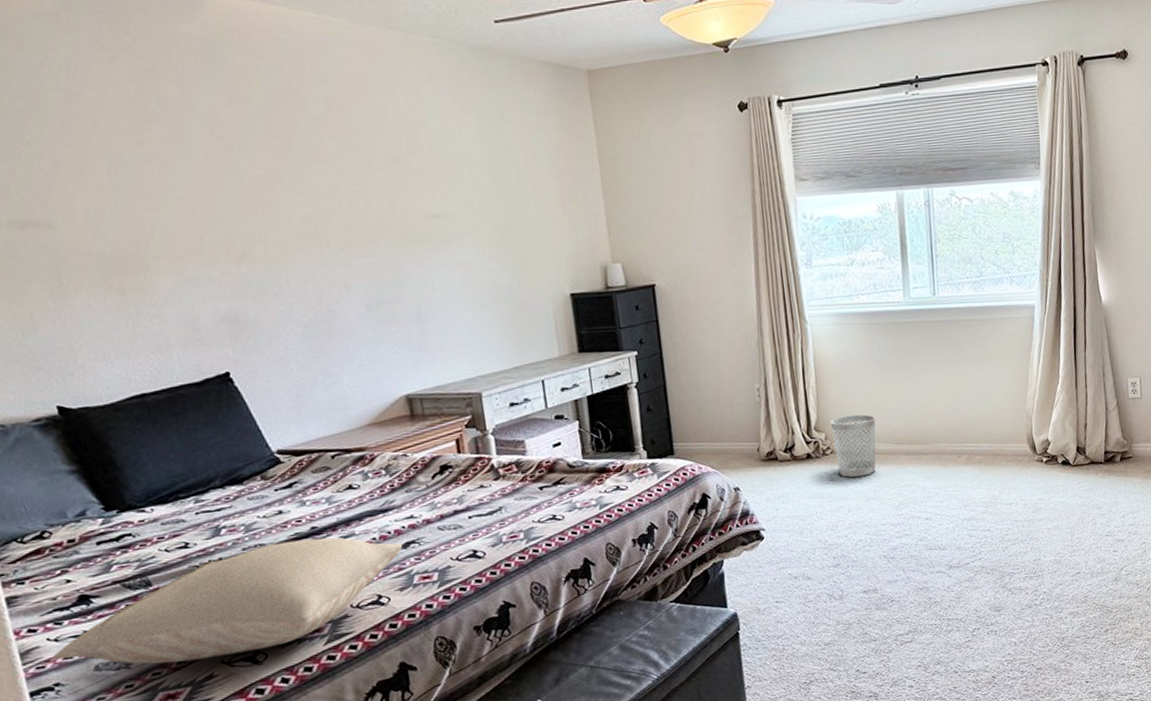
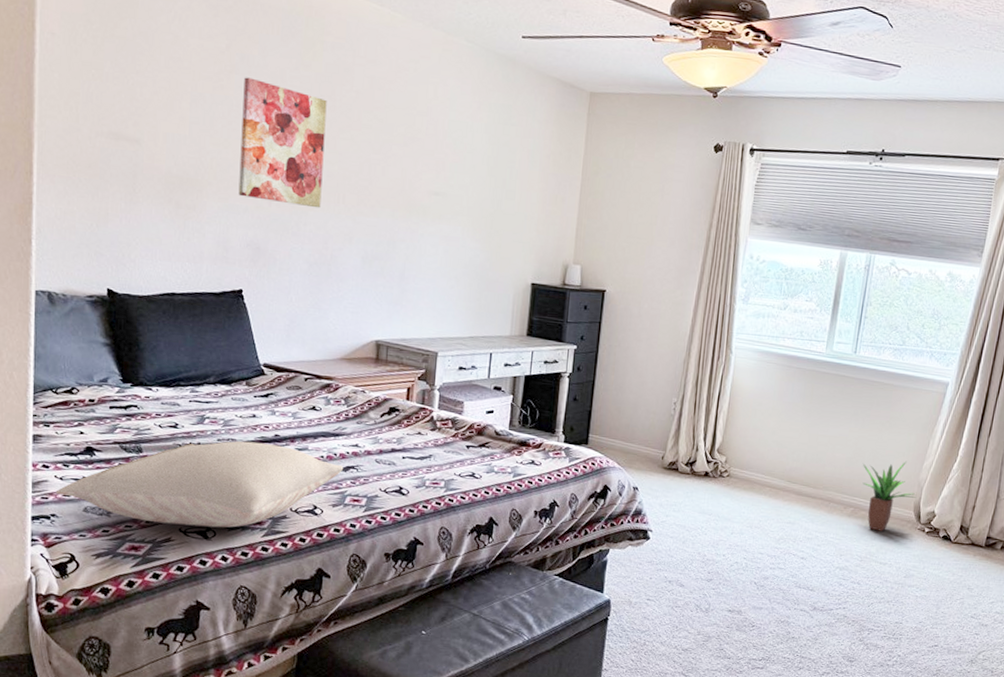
wall art: none [168,124,302,265] -> present [238,77,327,208]
wastebasket: present [830,414,876,478] -> none [731,445,775,505]
potted plant: none [967,394,1028,473] -> present [862,460,917,531]

